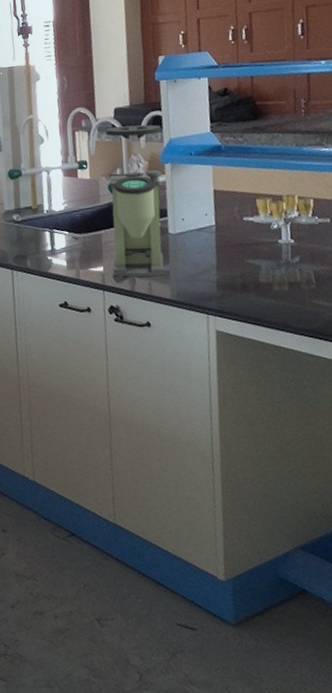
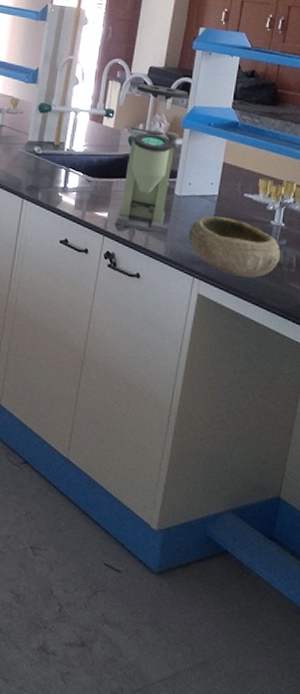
bowl: none [192,246,297,305] -> present [189,216,280,278]

